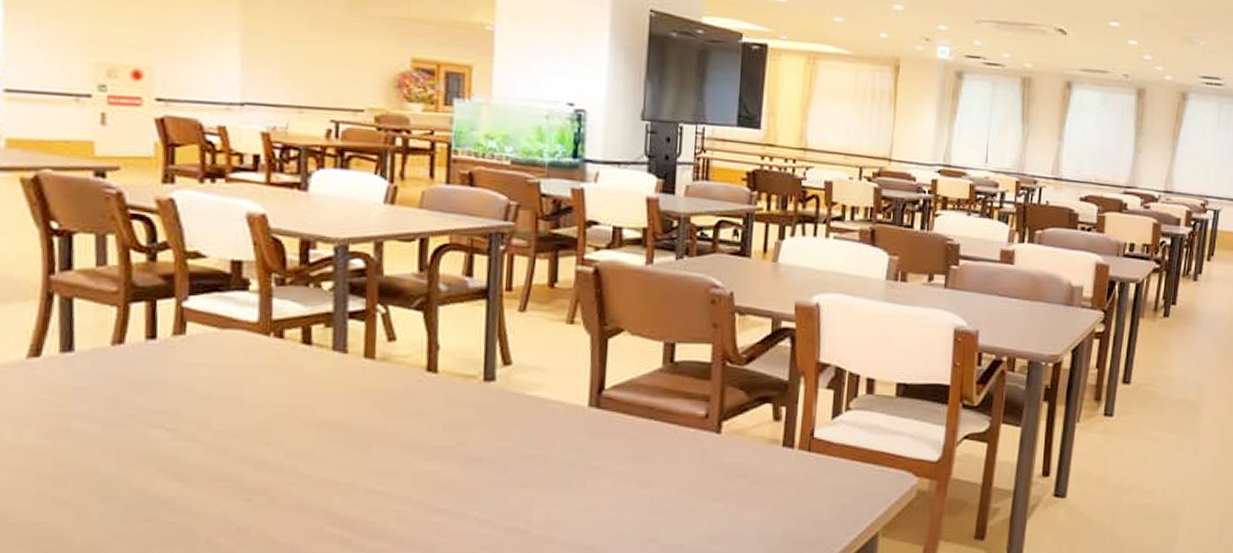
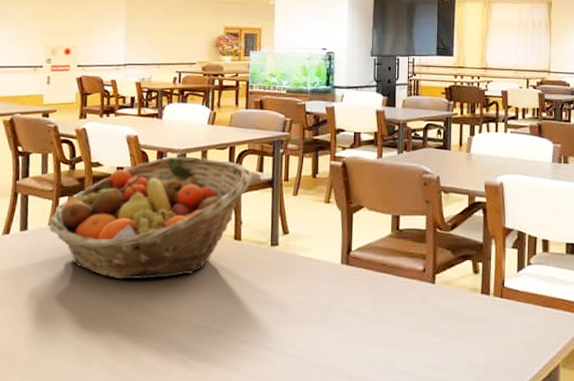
fruit basket: none [113,248,456,427] -> present [49,156,253,280]

